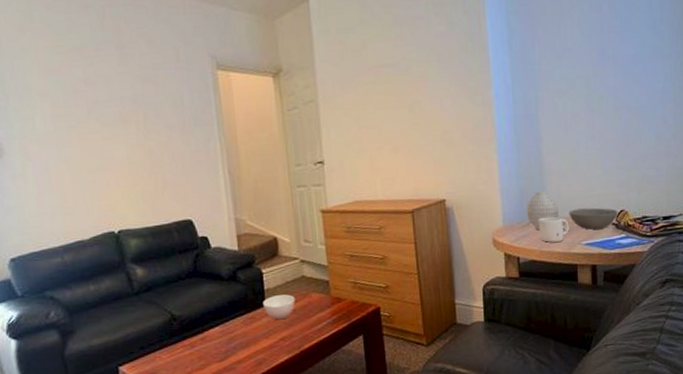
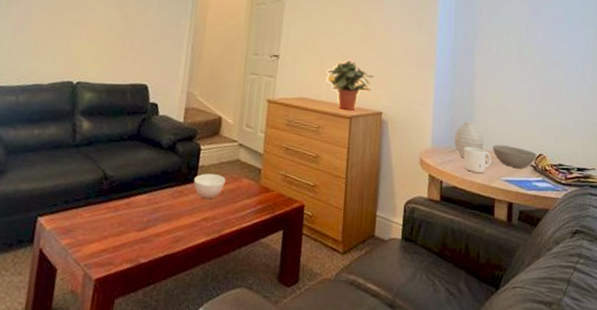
potted plant: none [380,151,431,206] -> present [327,60,374,112]

